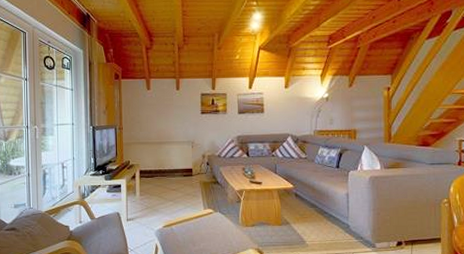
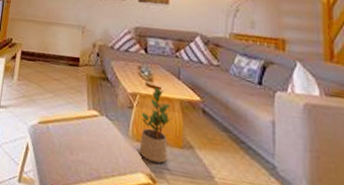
potted plant: none [247,182,272,239] -> present [139,86,172,163]

